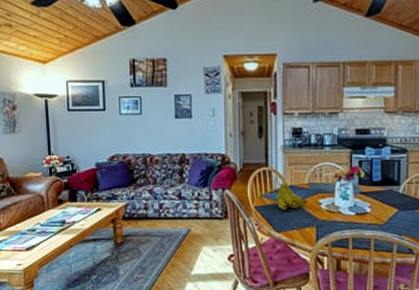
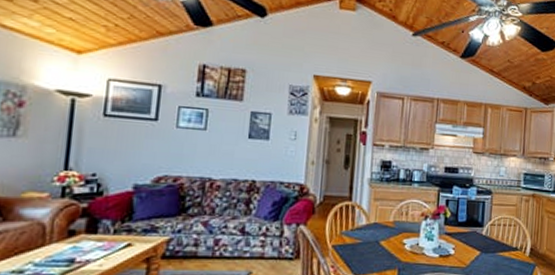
fruit: present [276,183,308,210] -> none [357,219,392,250]

